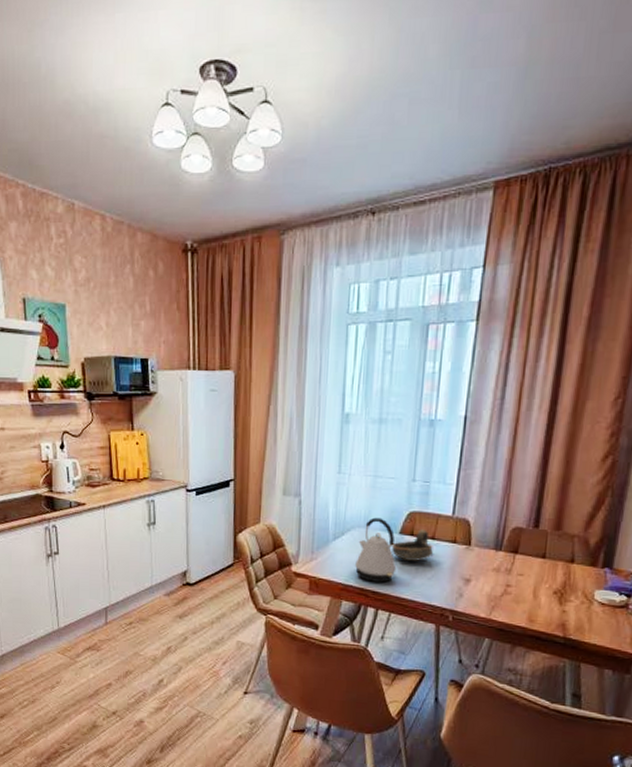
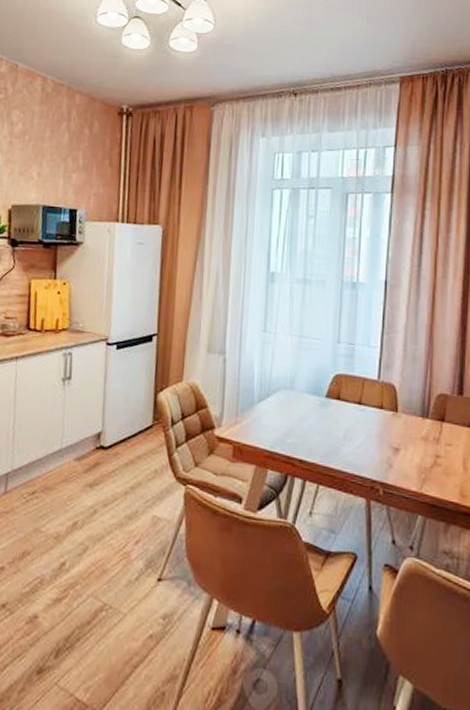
kettle: present [355,517,397,582] -> none [281,379,324,450]
oil lamp: present [391,529,433,561] -> none [317,393,360,428]

